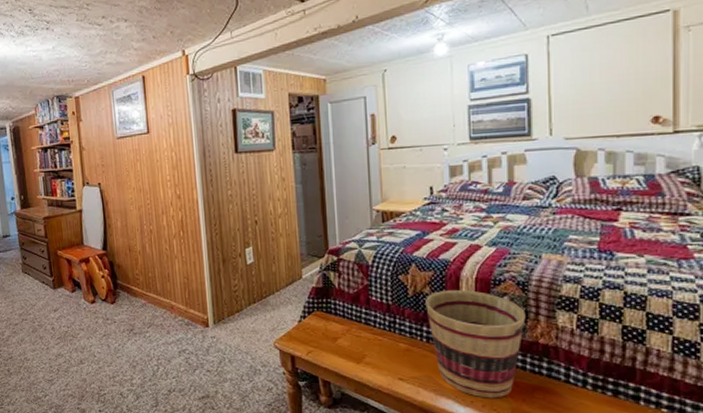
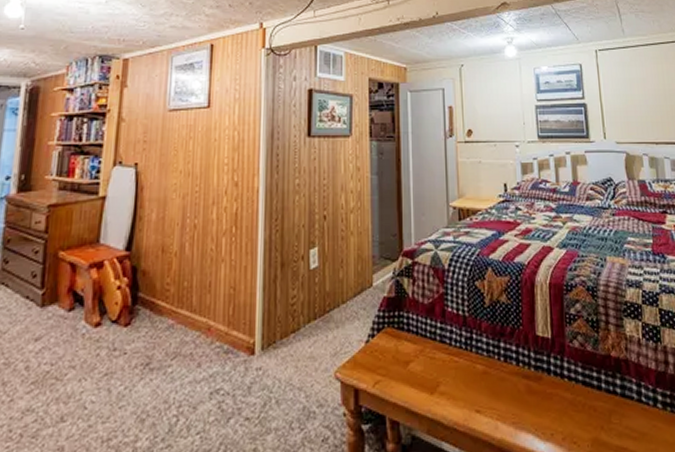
basket: present [425,289,526,398] -> none [502,296,598,429]

